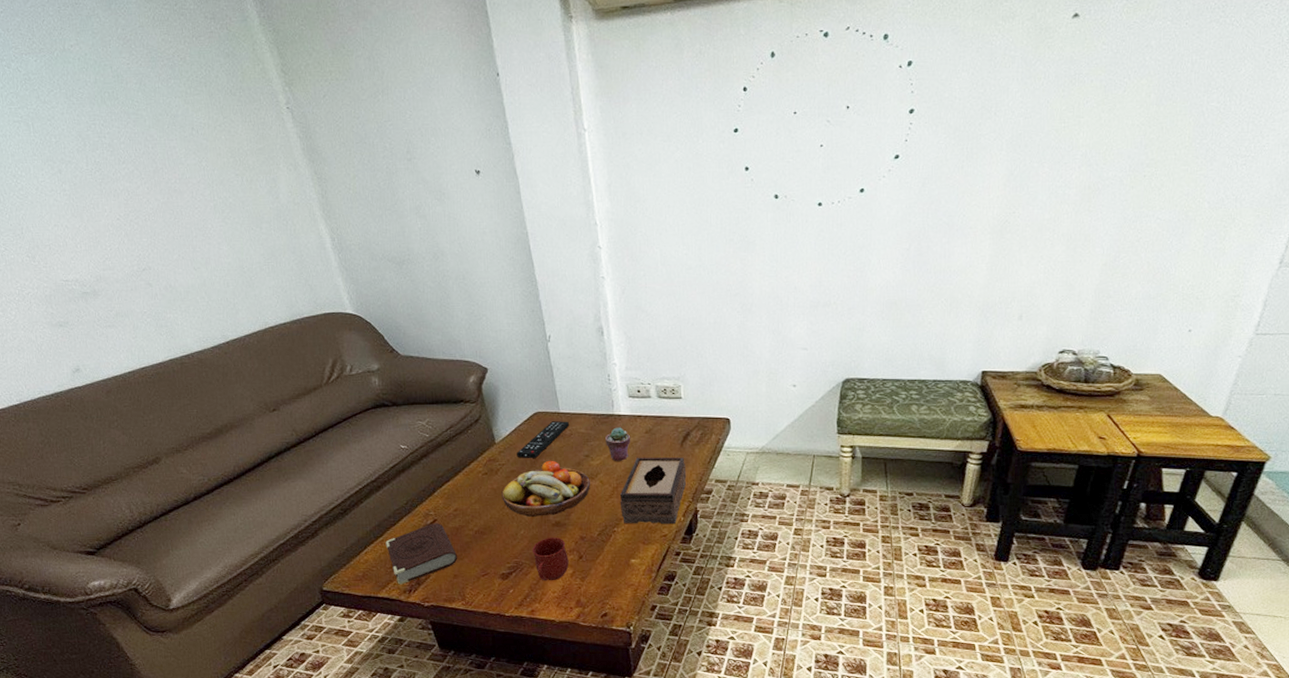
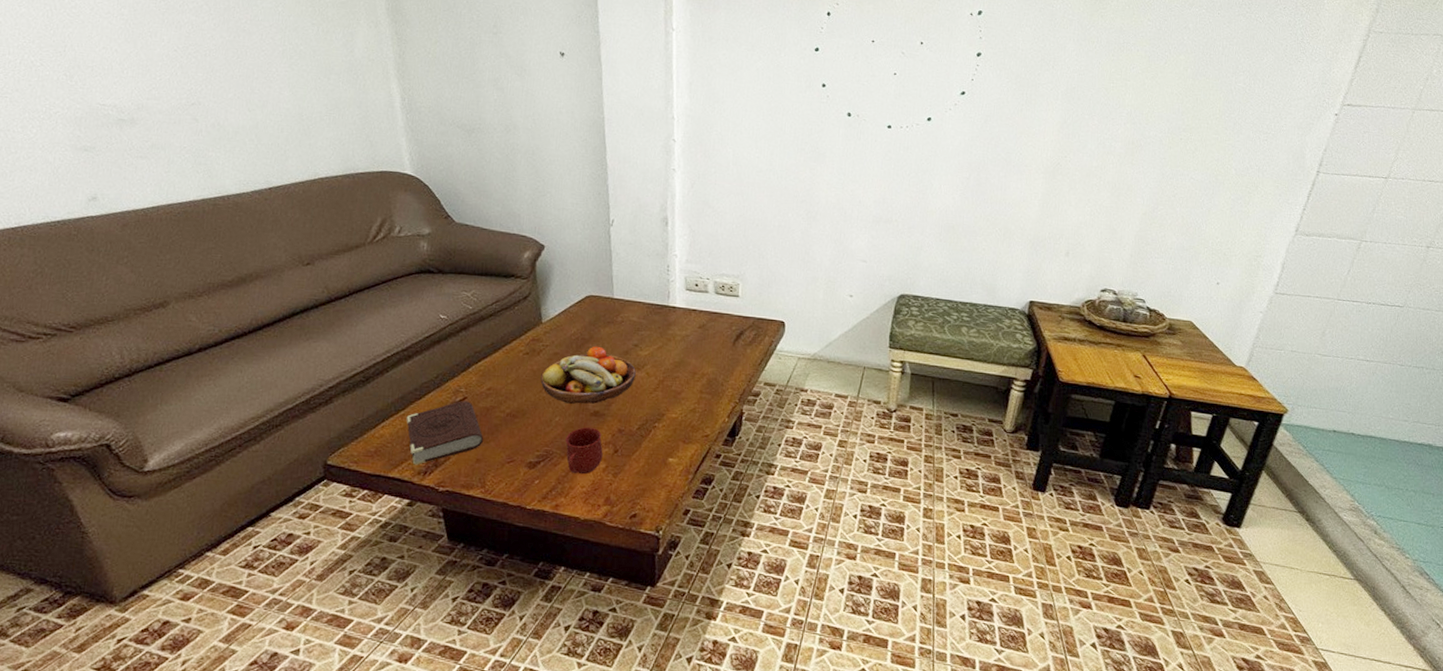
remote control: present [517,421,570,458] -> none [562,306,622,342]
potted succulent: present [605,427,631,461] -> none [657,319,684,354]
tissue box: present [620,457,687,525] -> none [664,351,736,425]

